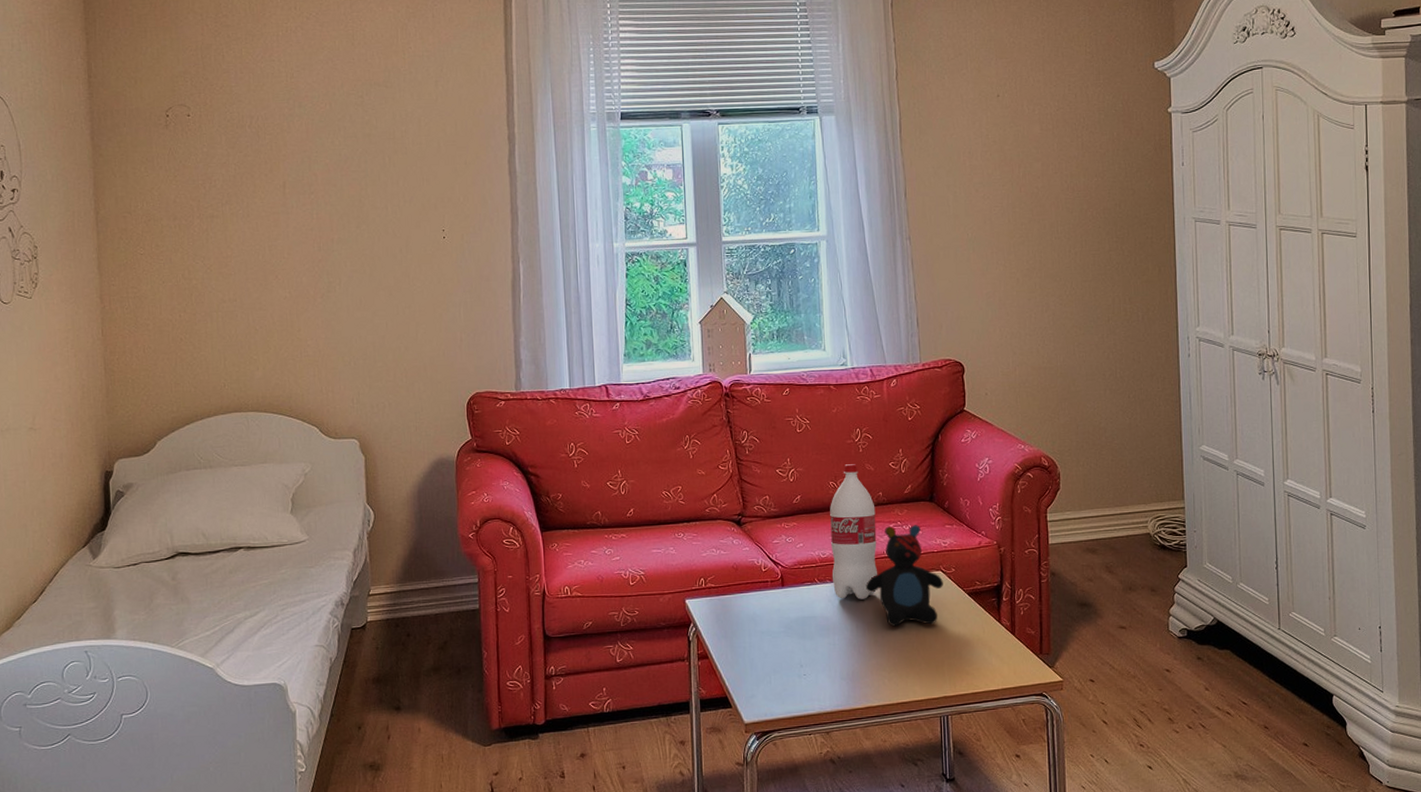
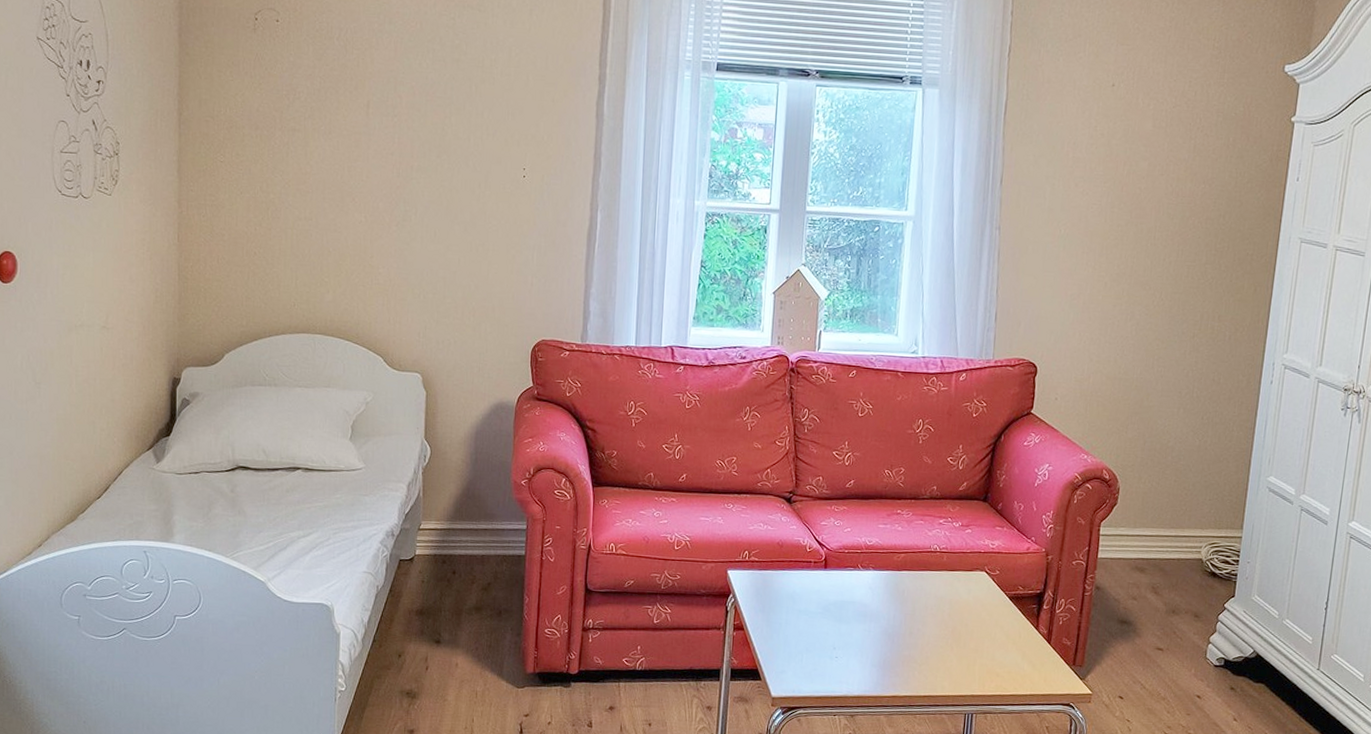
bottle: present [830,464,878,600] -> none [875,454,928,591]
teddy bear: present [865,525,943,627] -> none [907,521,986,624]

